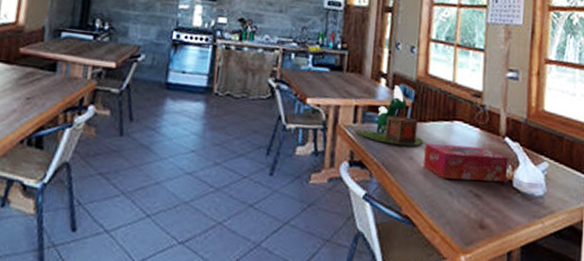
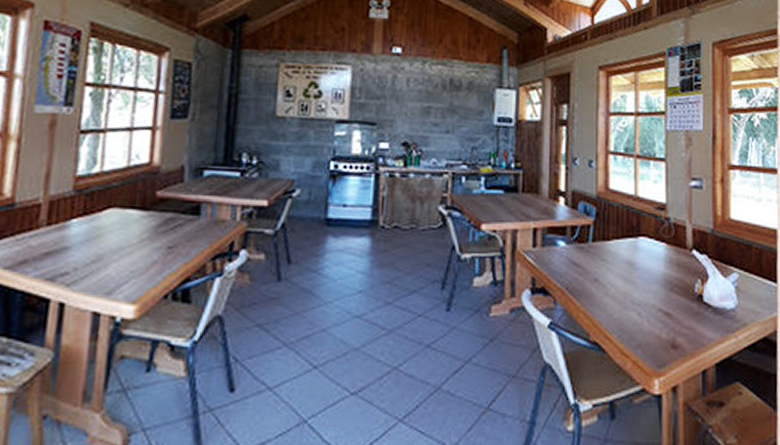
plant pot: present [356,85,423,146] -> none [536,203,607,267]
tissue box: present [424,143,509,183] -> none [610,262,697,300]

